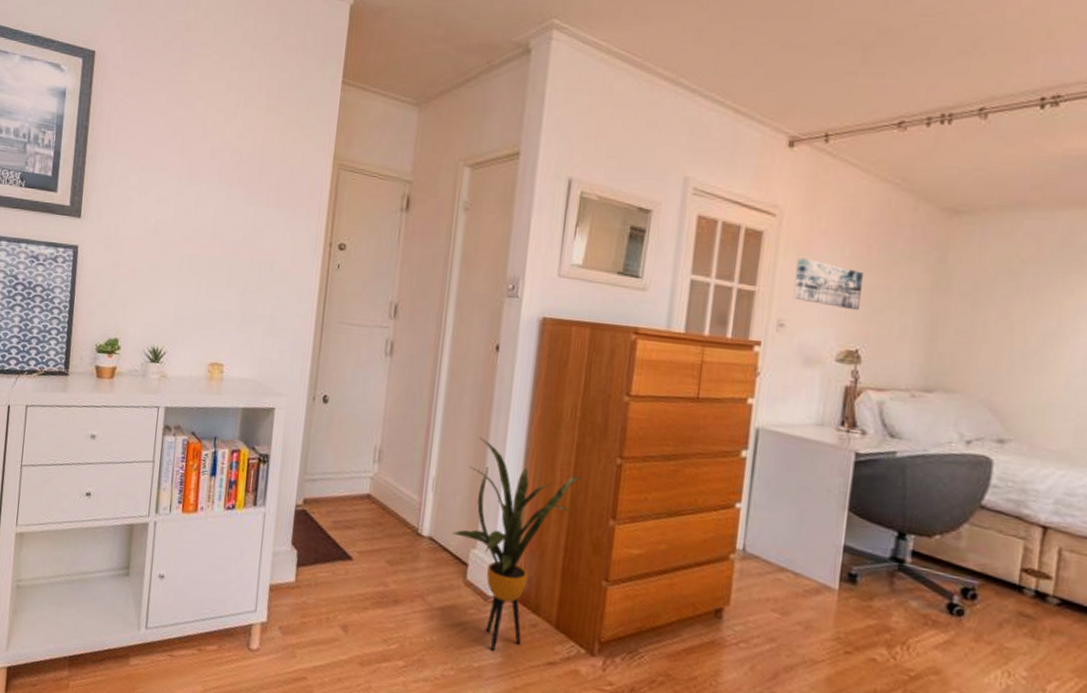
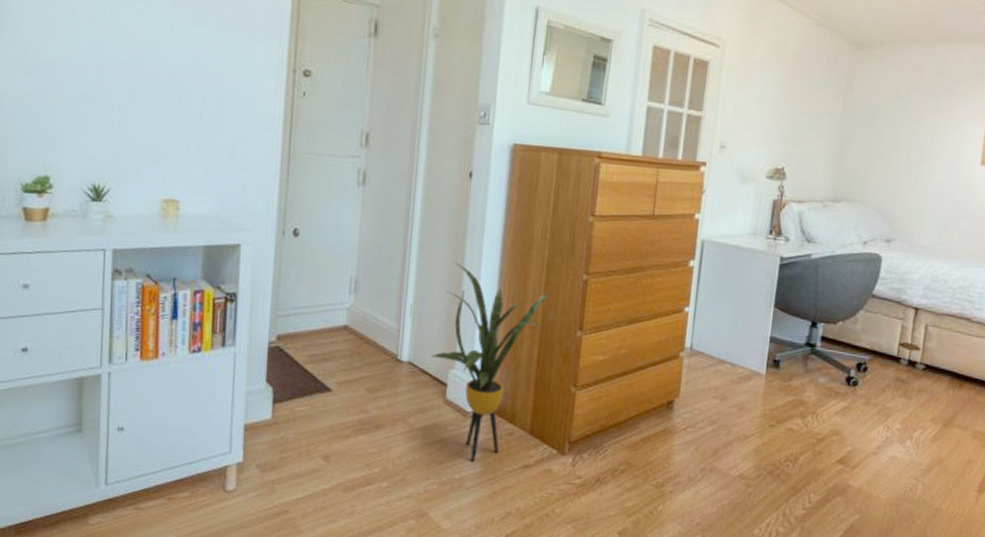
wall art: present [793,258,864,311] -> none [733,86,790,133]

